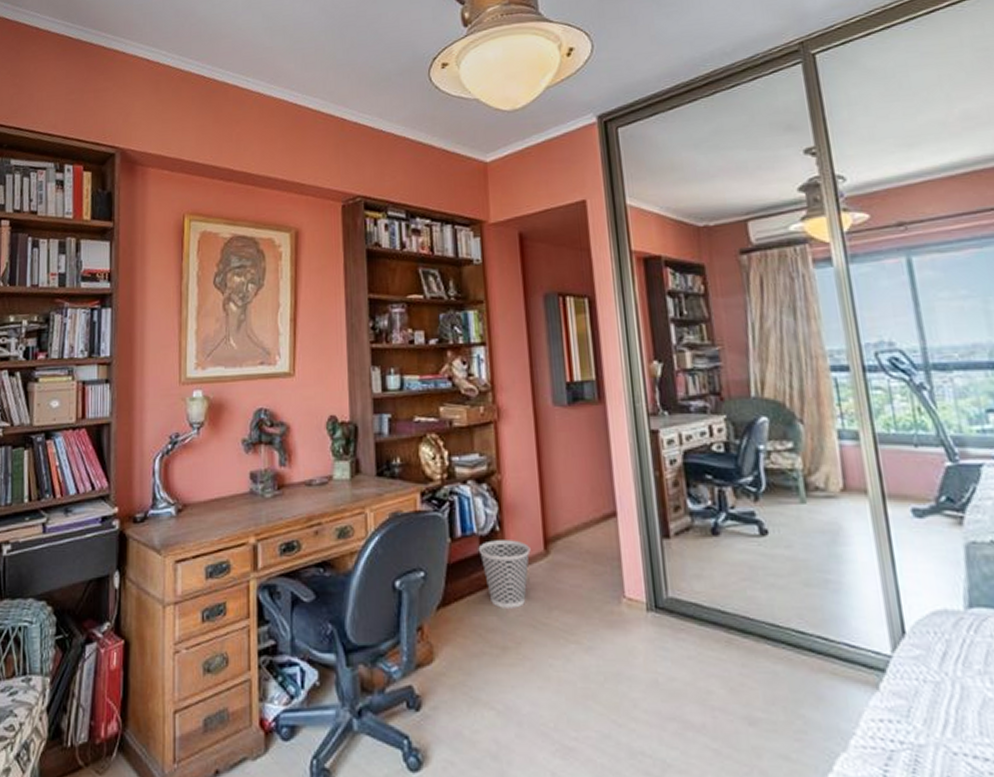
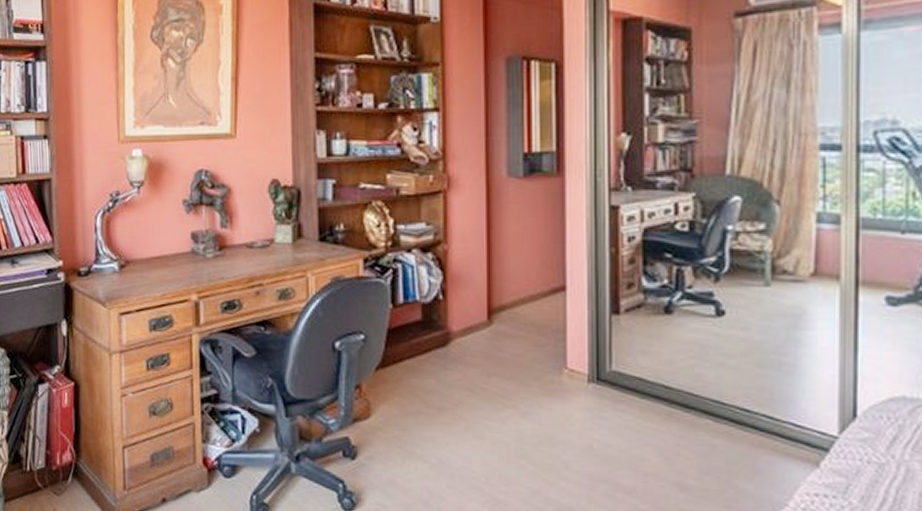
wastebasket: present [478,540,531,608] -> none [420,308,473,373]

